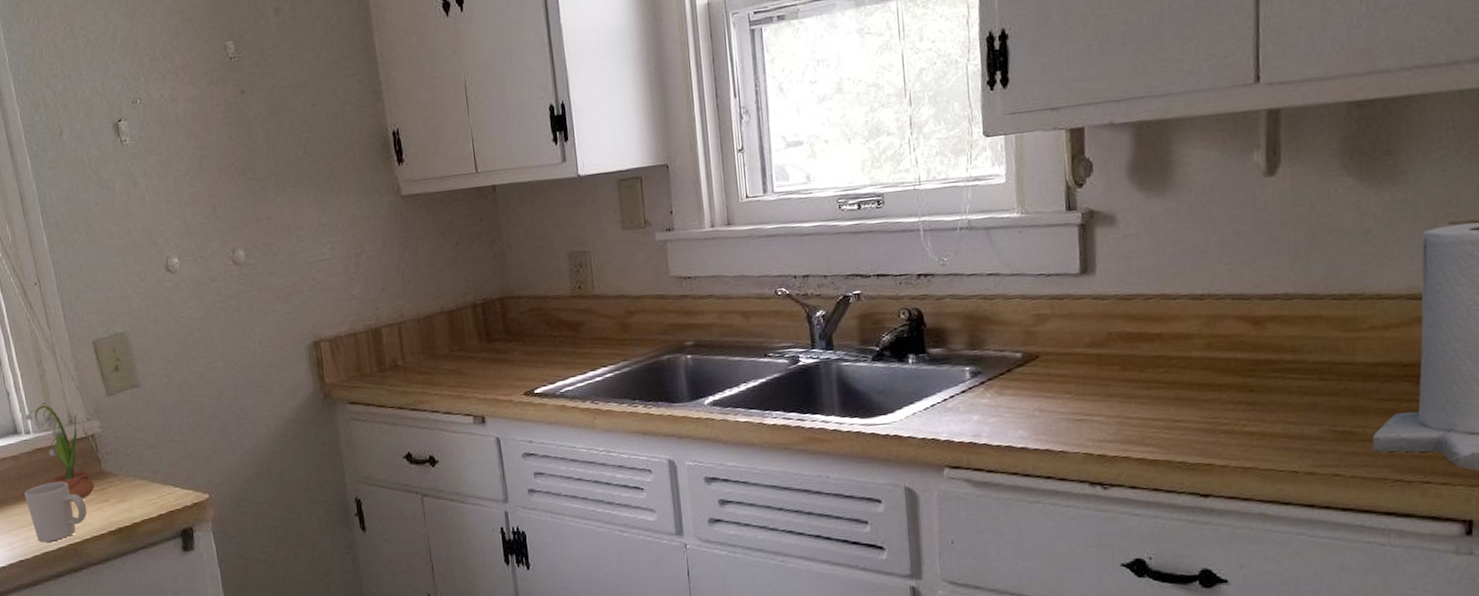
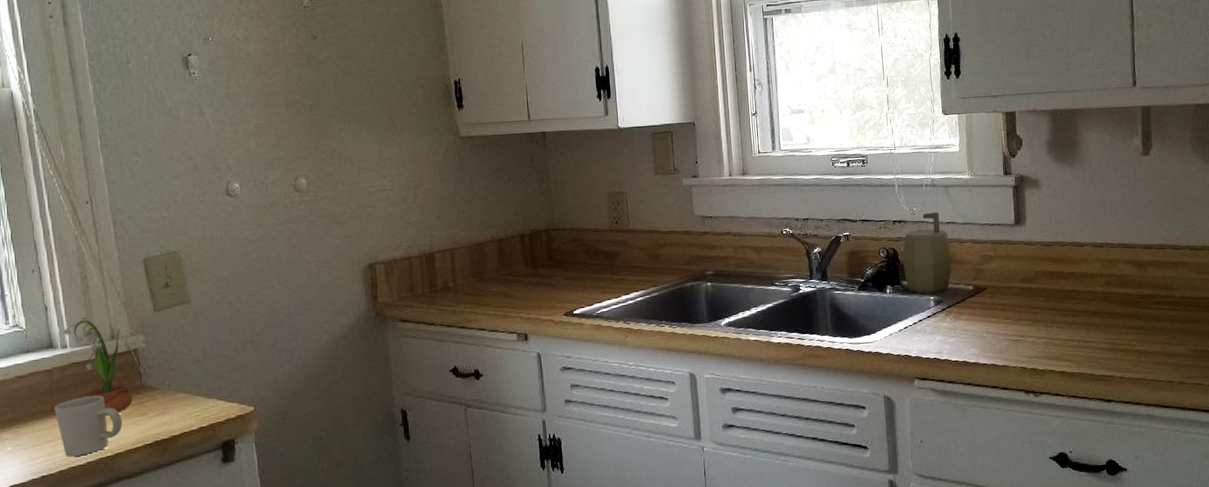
soap dispenser: none [929,261,995,363] -> present [902,212,953,293]

